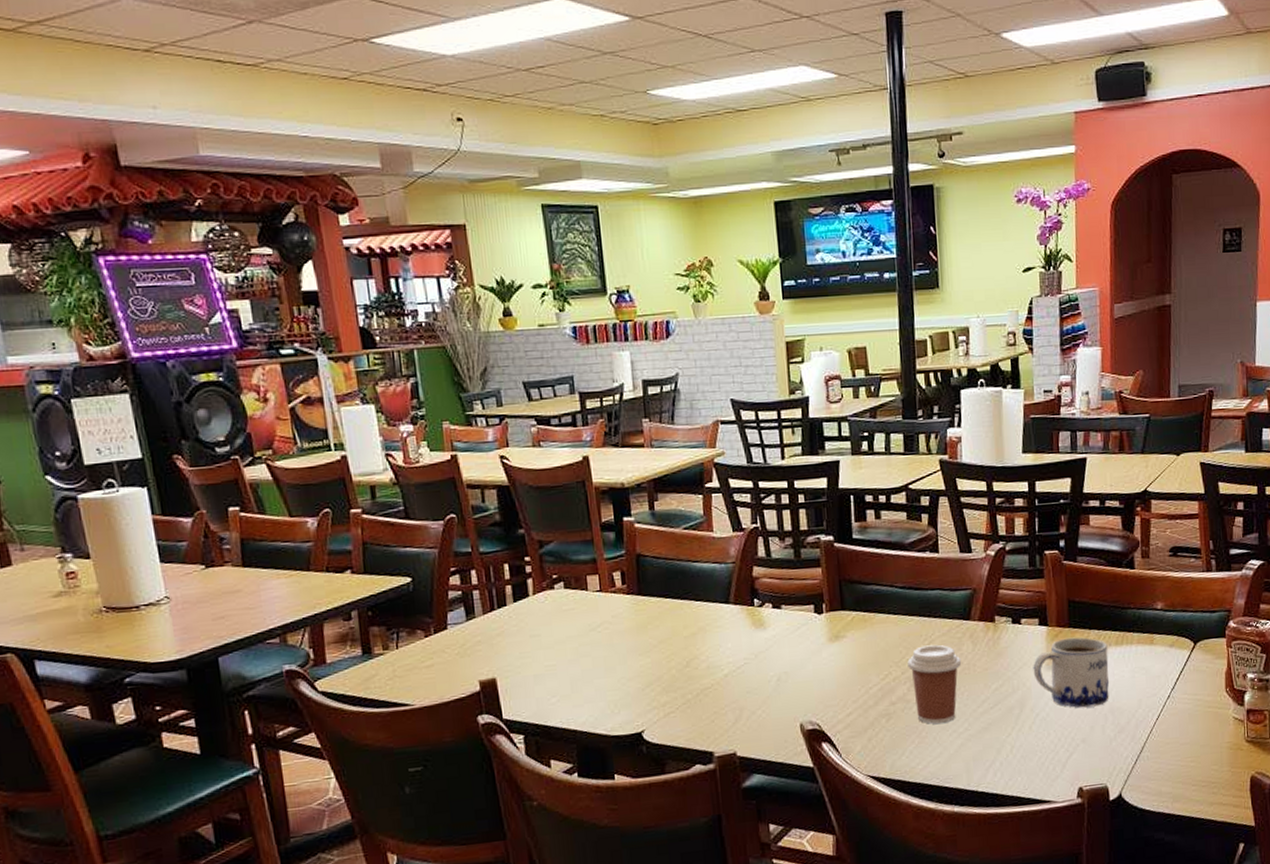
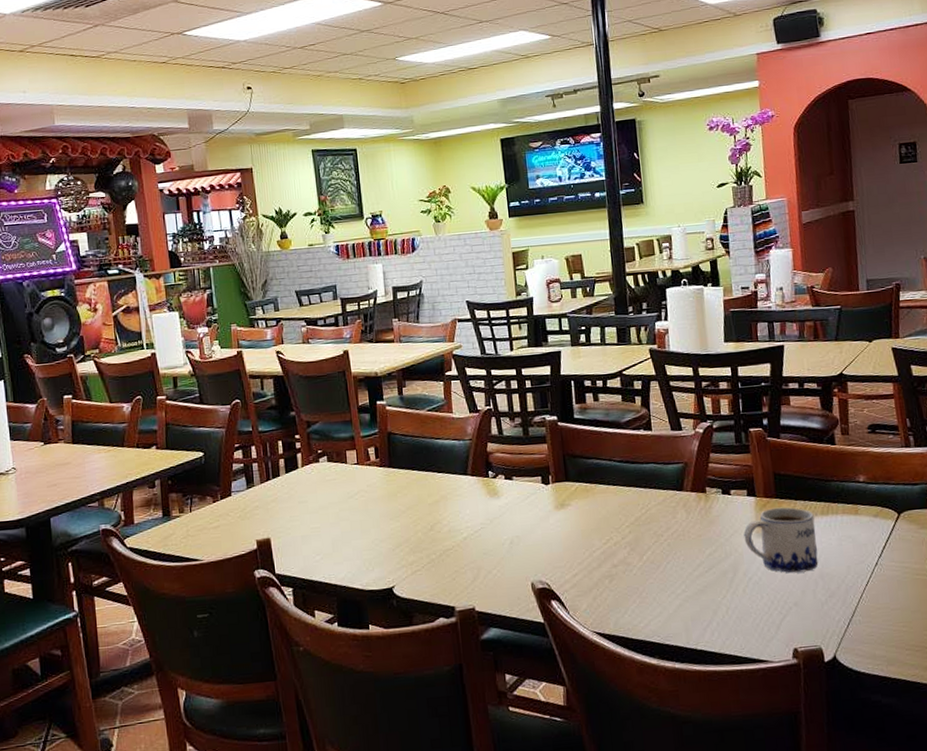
coffee cup: present [907,644,962,724] -> none [627,513,677,585]

